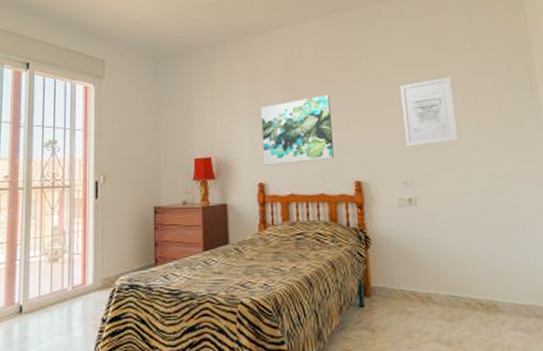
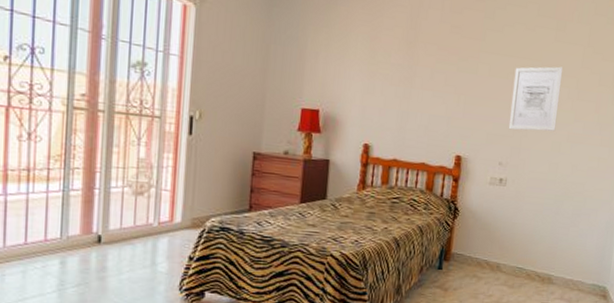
wall art: present [261,95,334,166] -> none [371,63,448,131]

